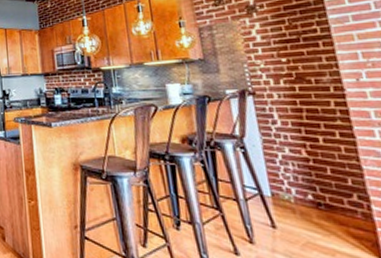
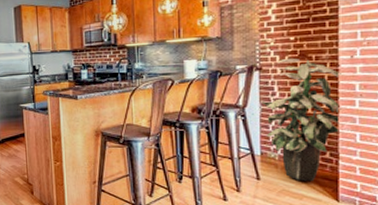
indoor plant: none [261,81,363,233] -> present [261,58,341,182]

